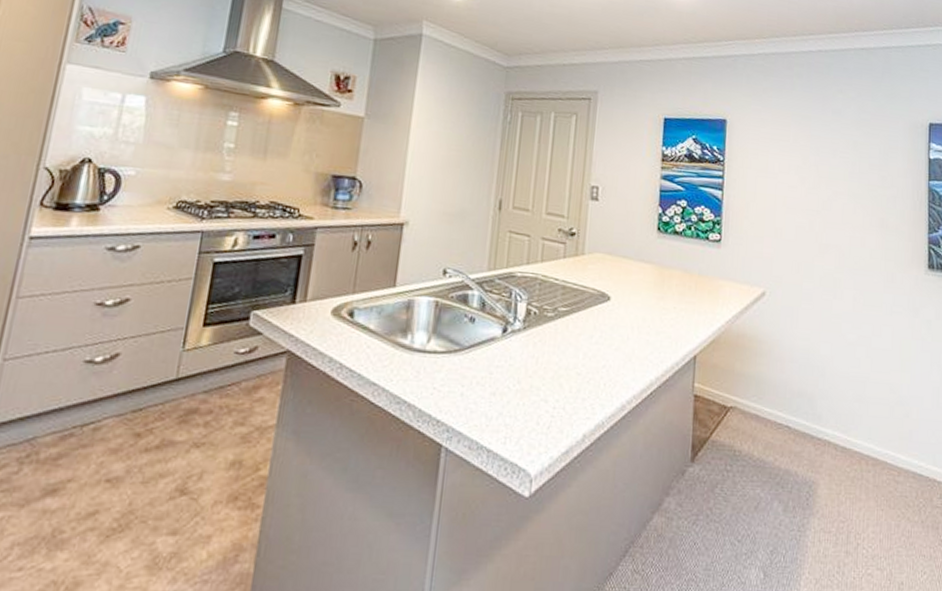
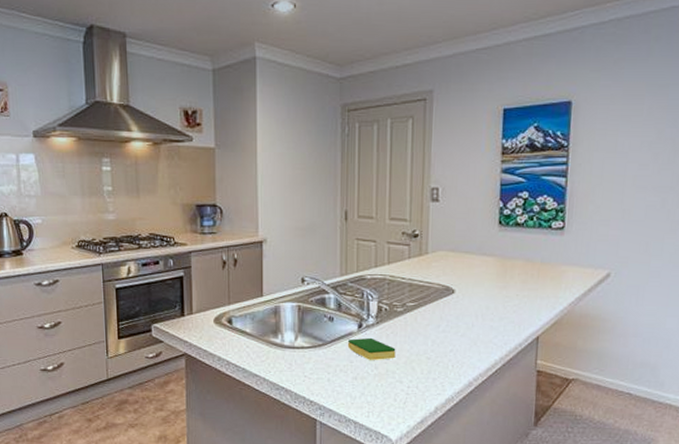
dish sponge: none [488,345,543,374] -> present [347,337,396,361]

